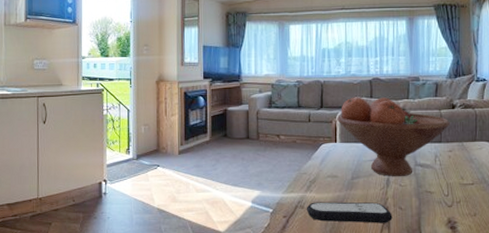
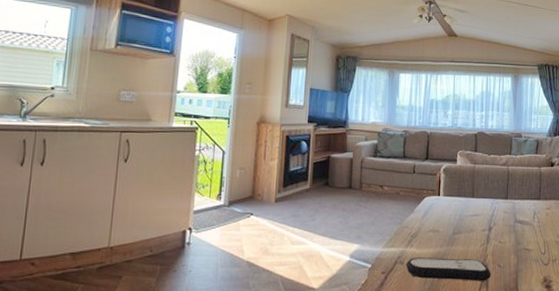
fruit bowl: present [337,97,450,176] -> none [442,150,549,233]

